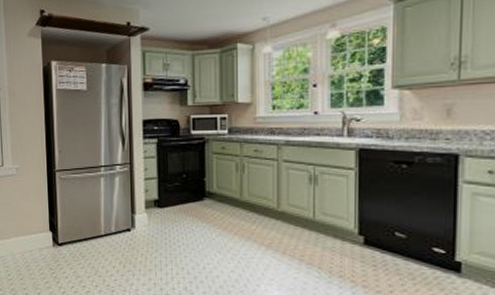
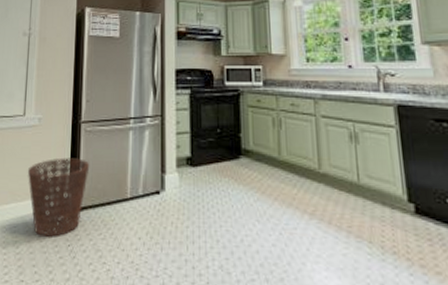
basket: none [10,202,67,267] -> present [27,157,90,238]

